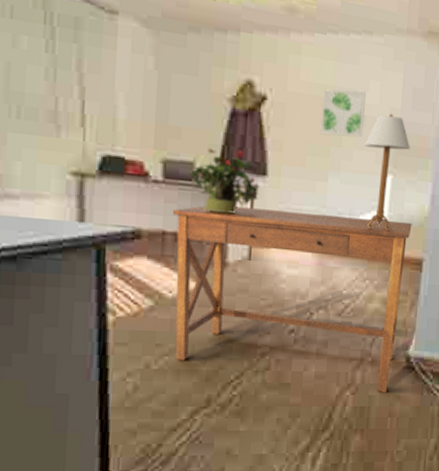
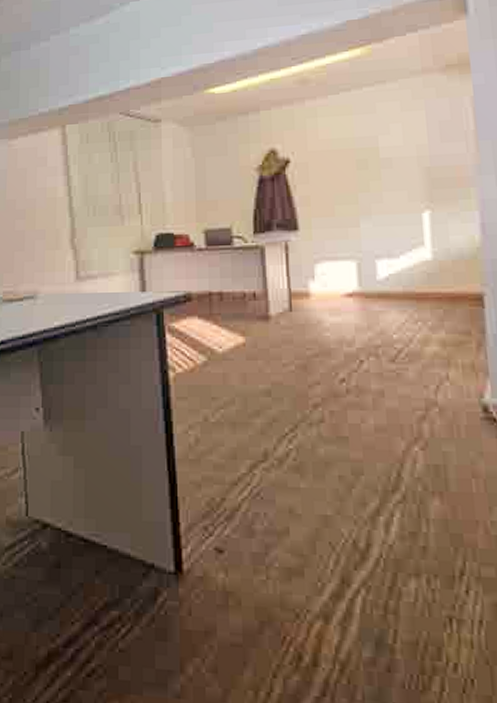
desk: present [173,205,412,392] -> none [217,257,466,448]
potted plant: present [189,148,259,214] -> none [227,211,292,270]
wall art: present [320,89,366,137] -> none [343,135,390,184]
table lamp: present [365,113,410,232] -> none [394,150,446,269]

